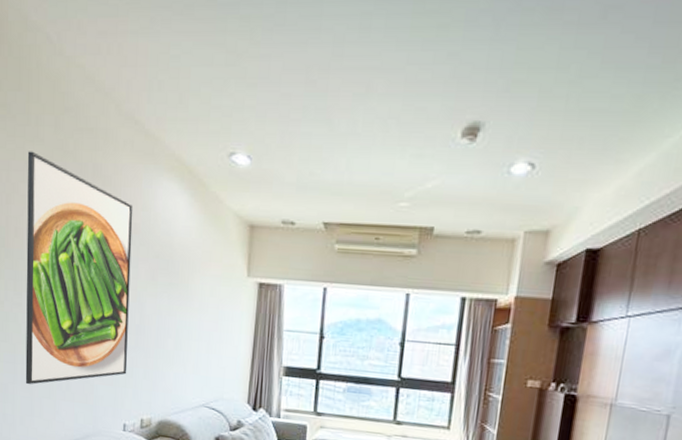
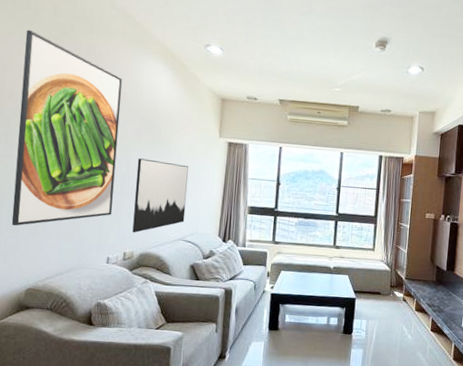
wall art: none [149,305,212,397] -> present [132,158,189,233]

